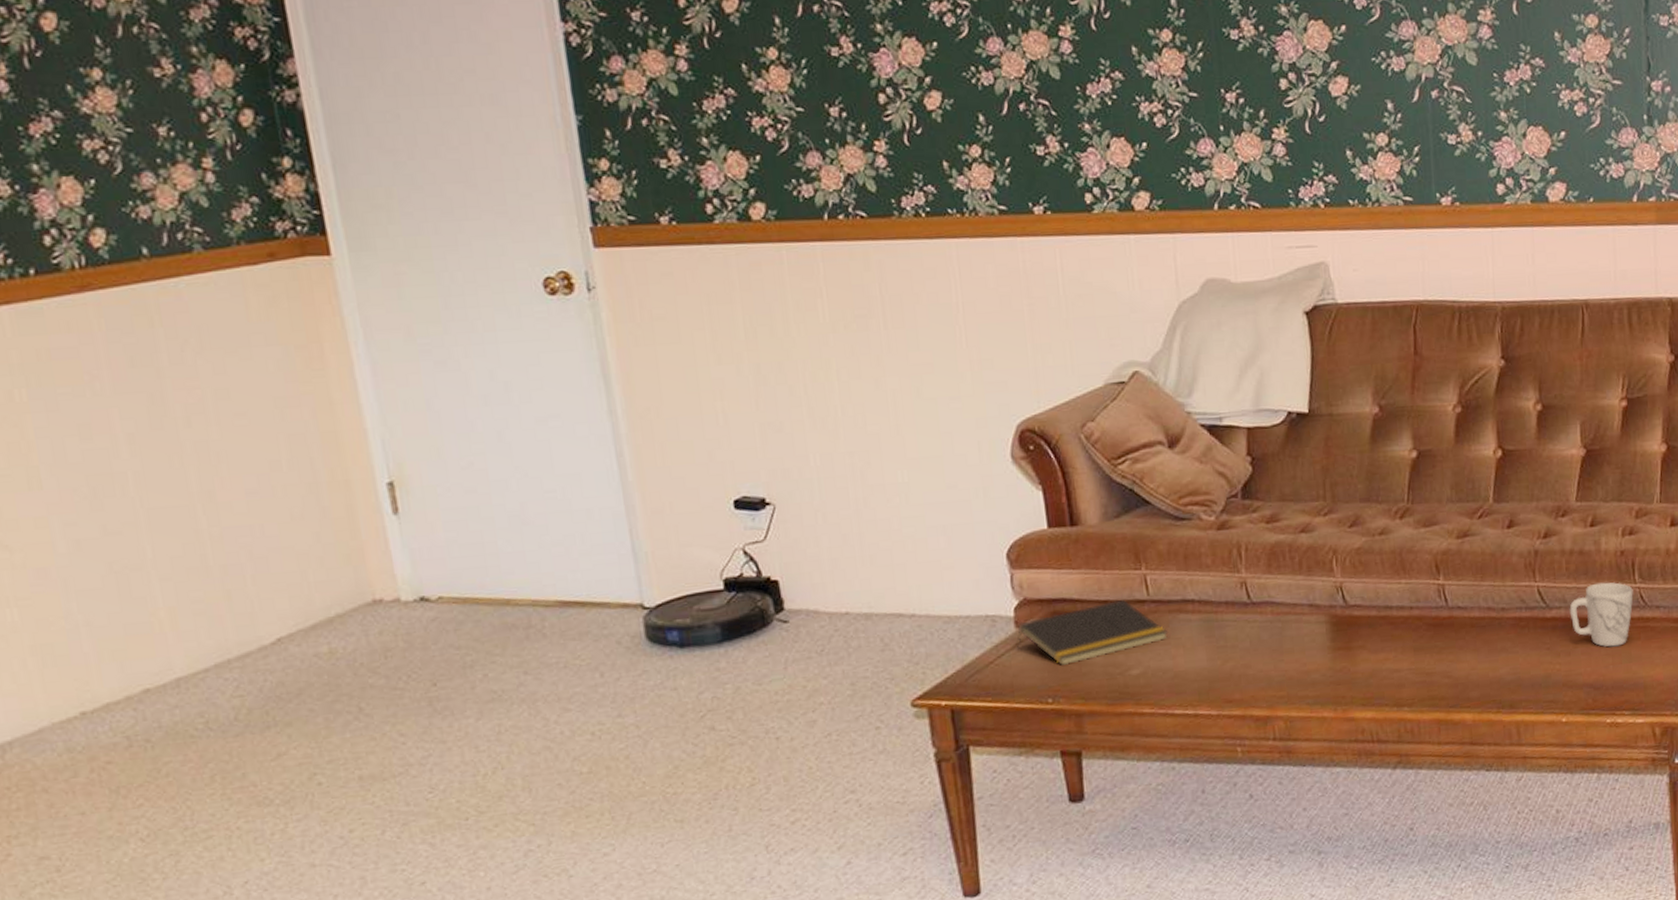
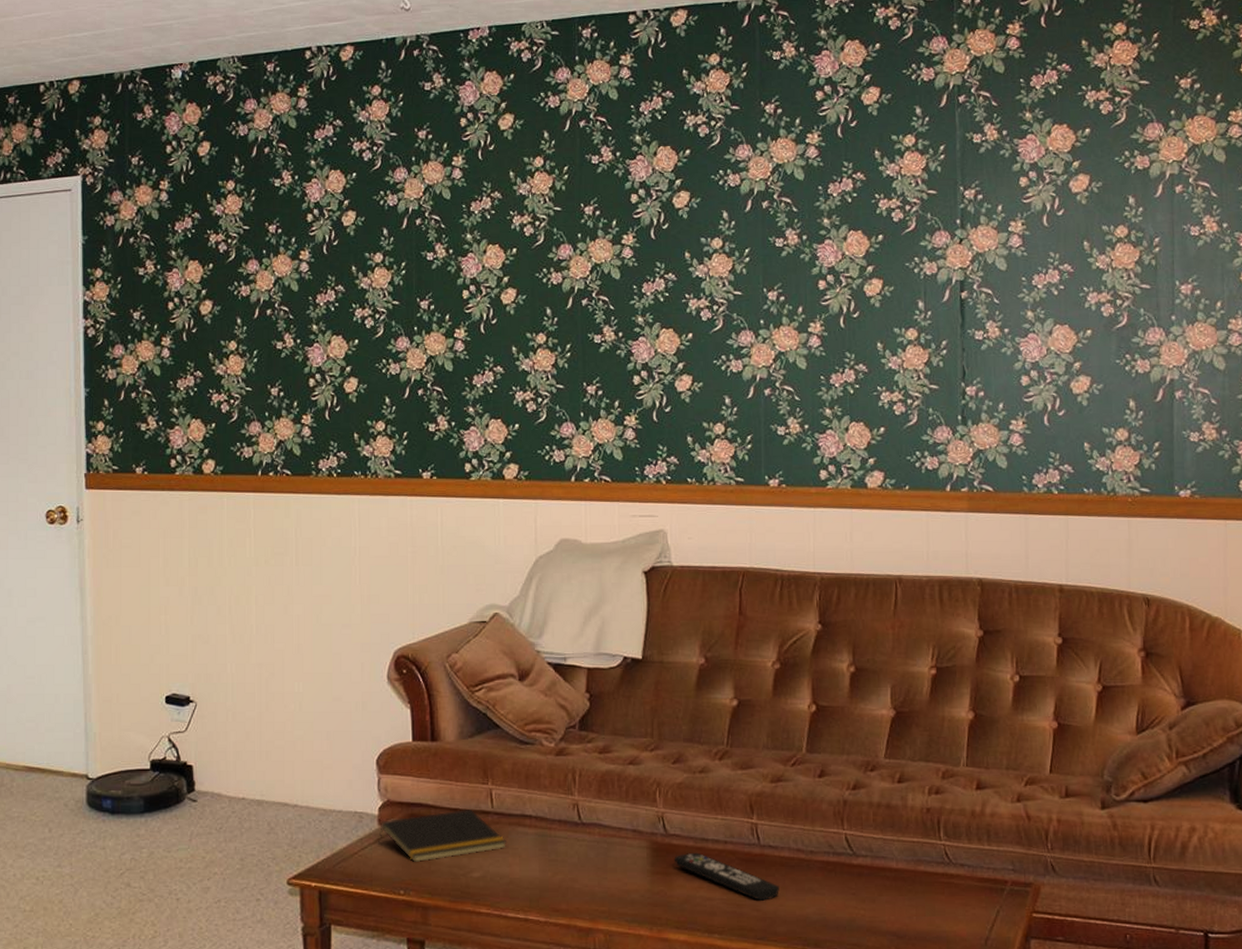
remote control: none [1356,621,1471,667] -> present [674,852,779,901]
mug: present [1569,582,1634,648] -> none [875,836,938,899]

